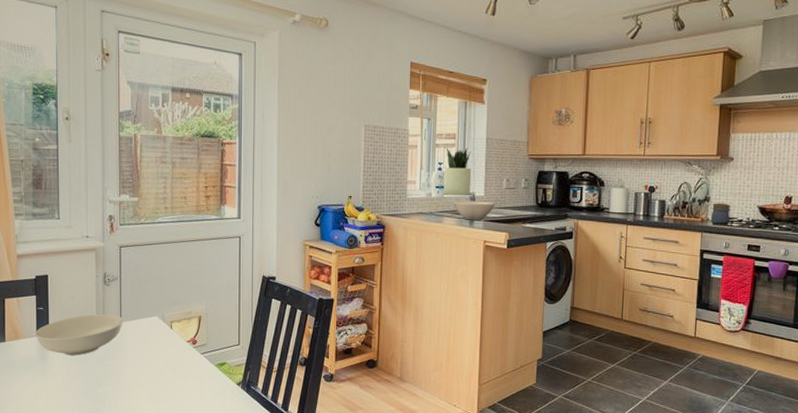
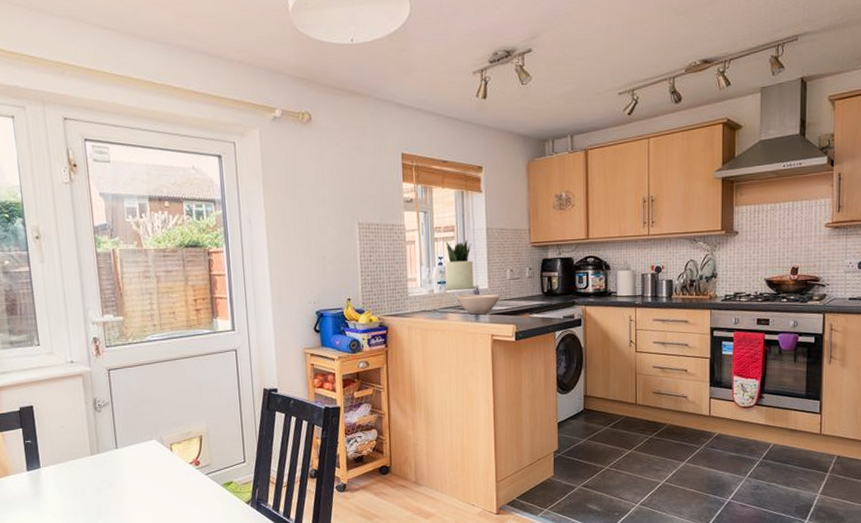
bowl: present [35,313,123,356] -> none [24,441,119,488]
jar: present [710,203,731,225] -> none [719,278,739,301]

